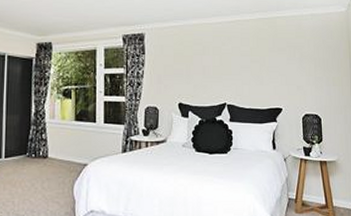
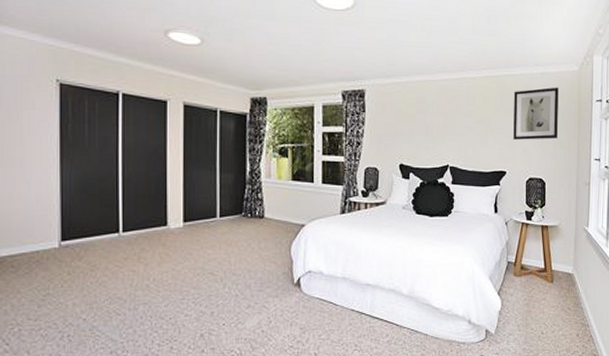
wall art: none [286,27,330,78] -> present [513,87,559,140]

